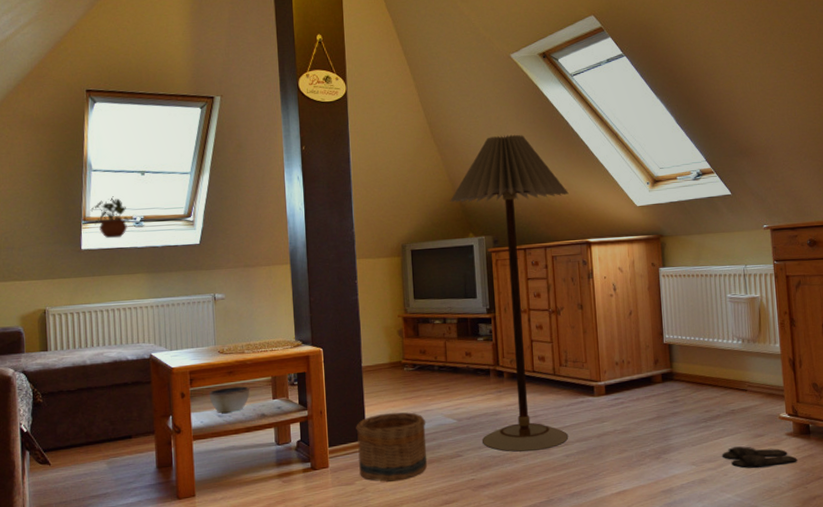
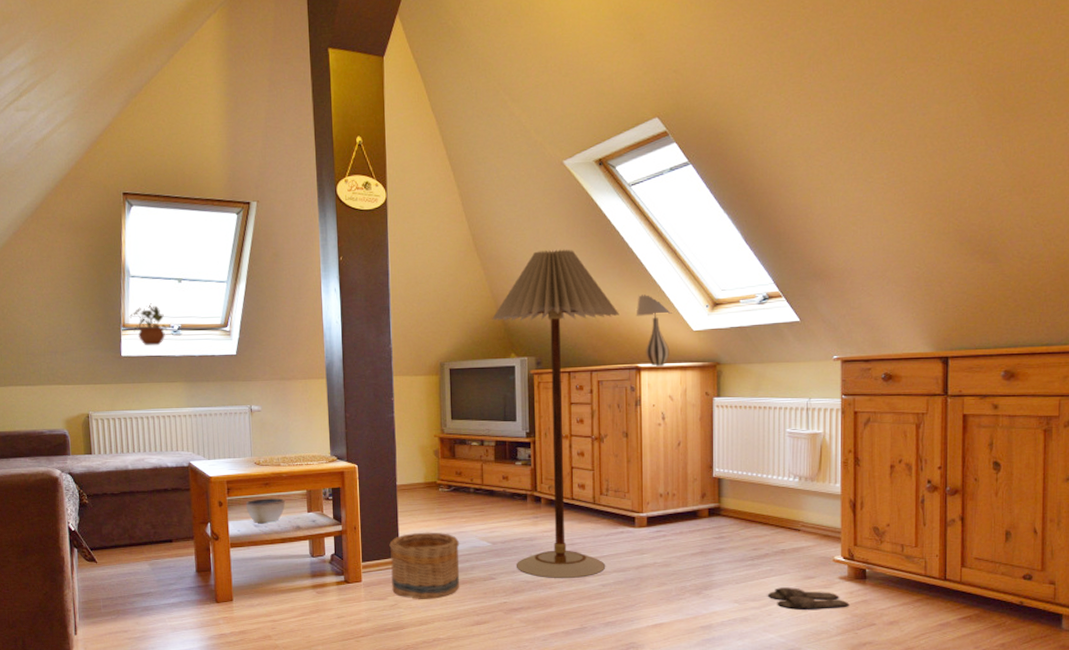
table lamp: none [583,174,617,242] -> present [636,295,672,368]

